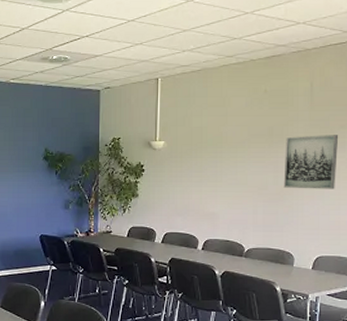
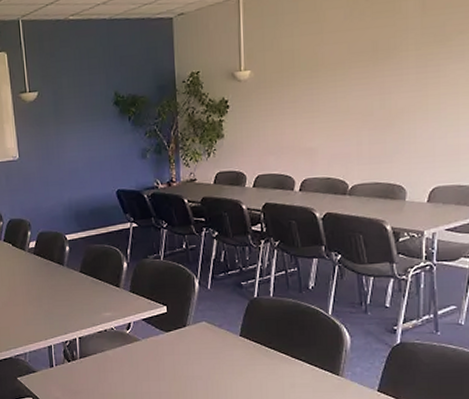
wall art: present [283,135,339,189] -> none [391,42,457,112]

